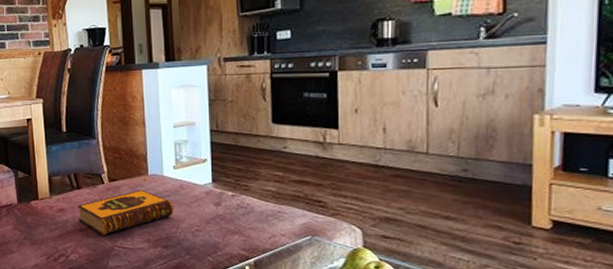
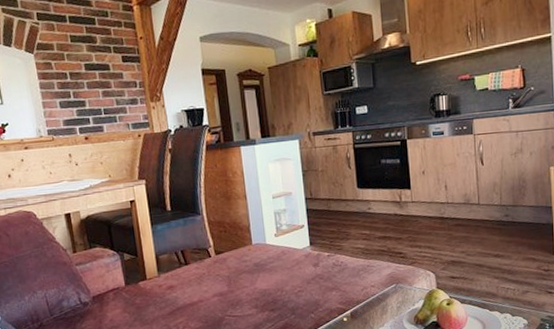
hardback book: present [78,189,174,236] -> none [187,259,278,307]

